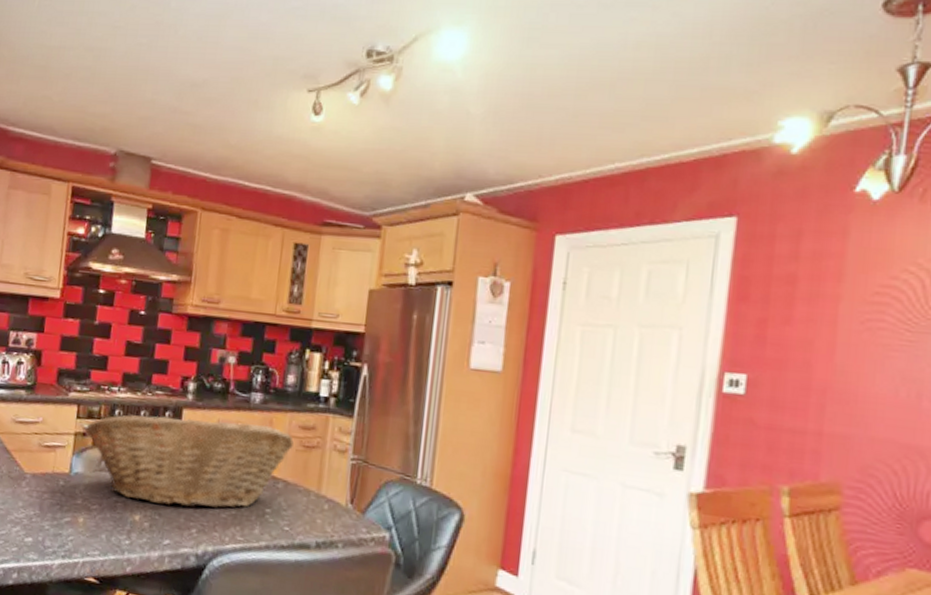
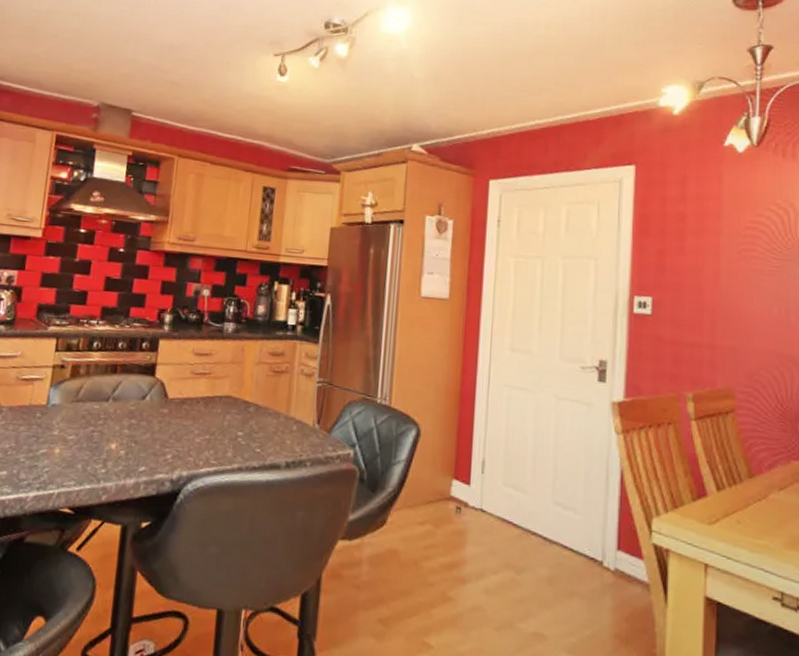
fruit basket: present [85,414,294,509] -> none [63,346,264,435]

